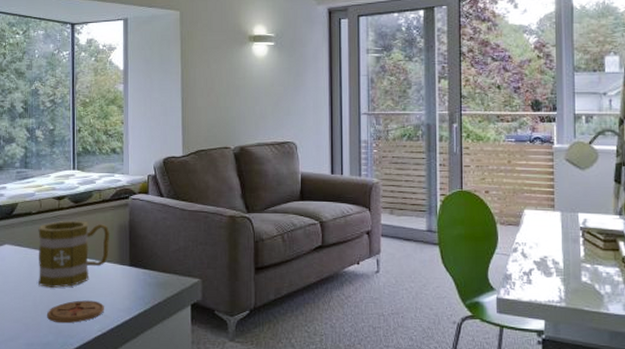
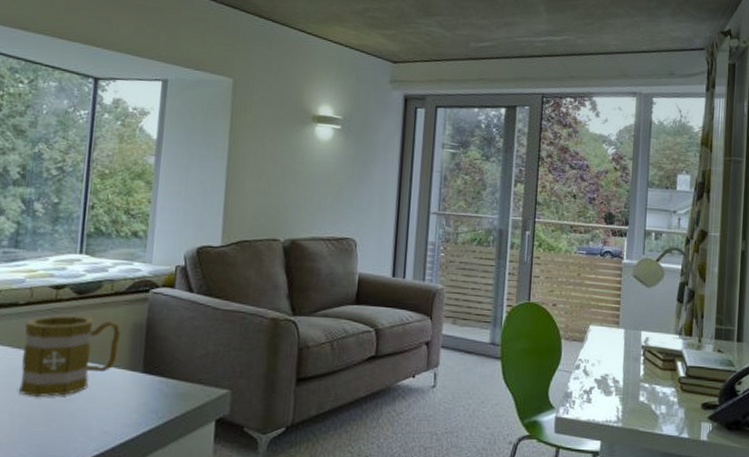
coaster: present [47,300,104,324] -> none [27,413,105,441]

